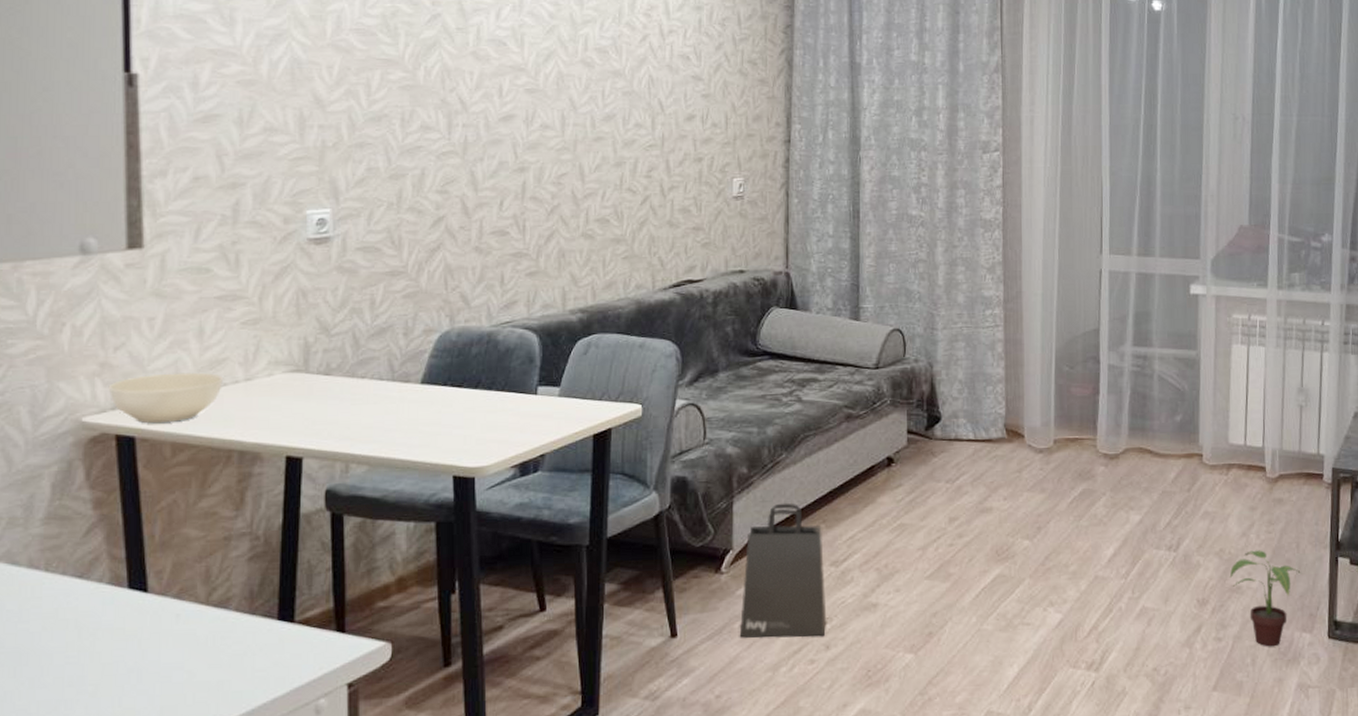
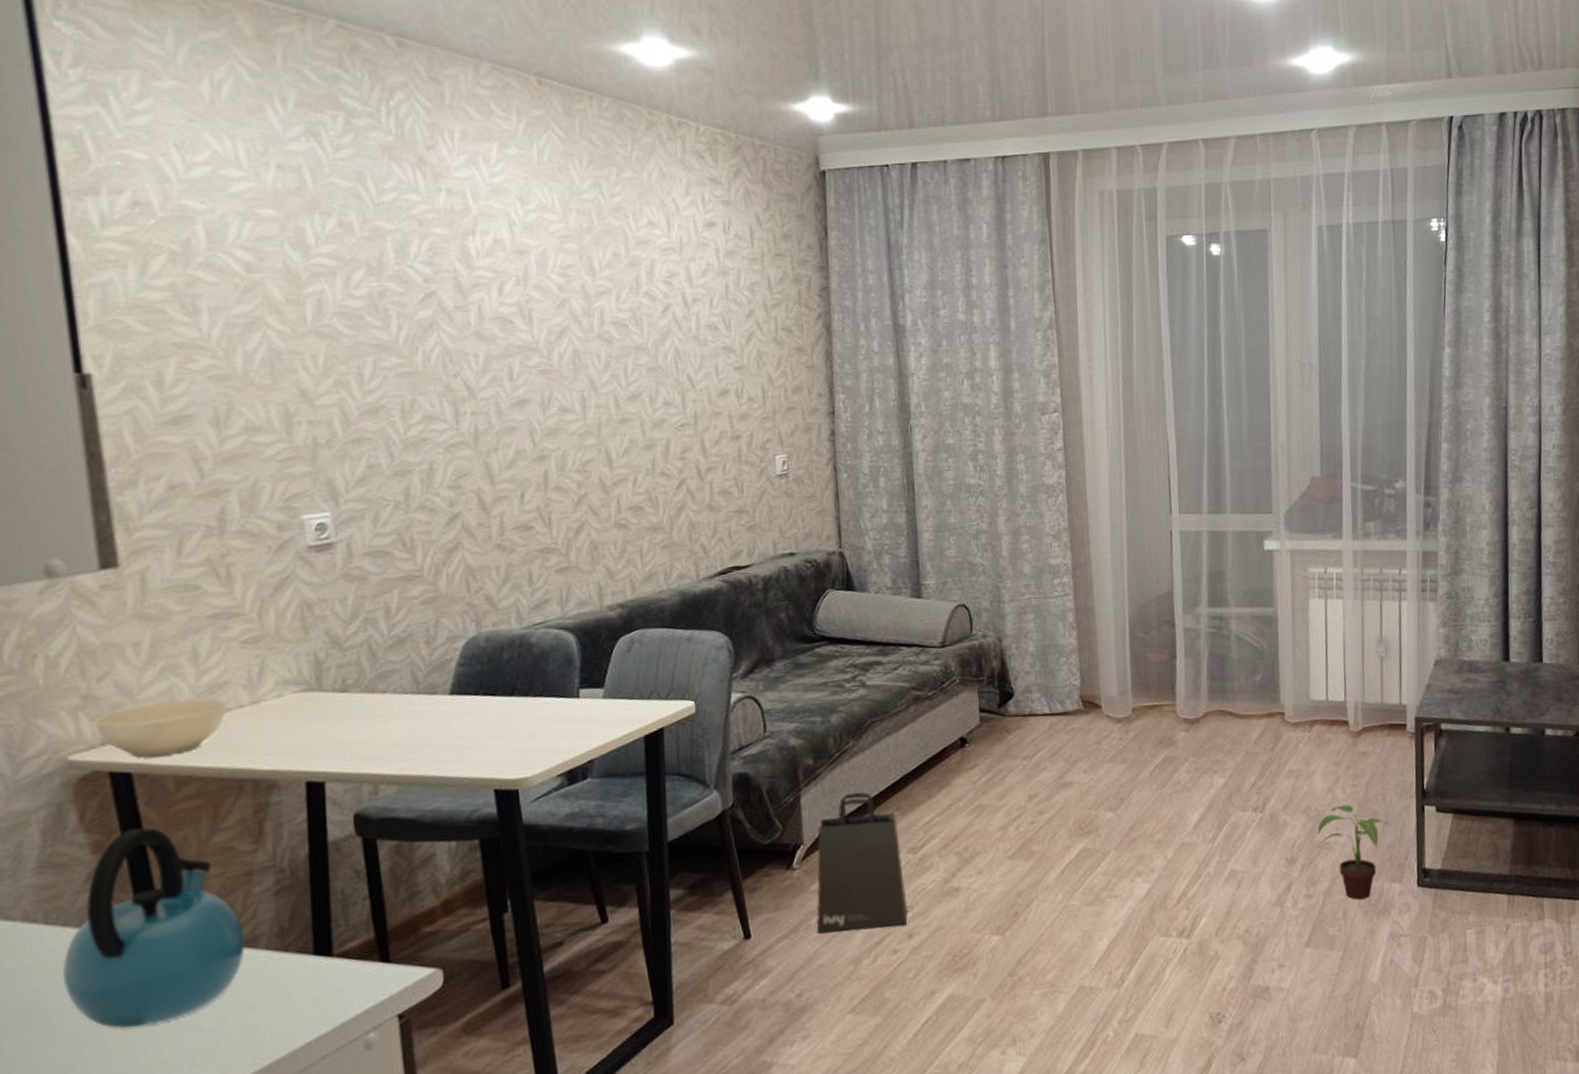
kettle: none [55,488,219,676] -> present [62,827,246,1029]

